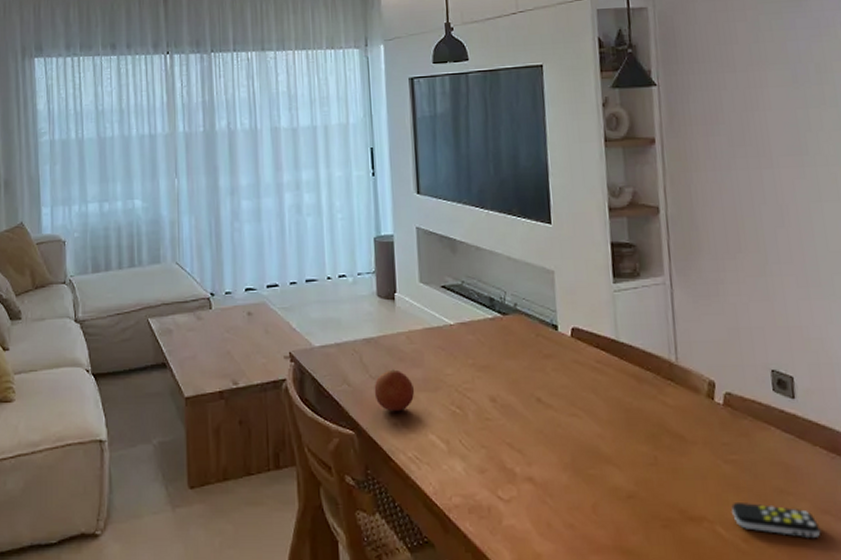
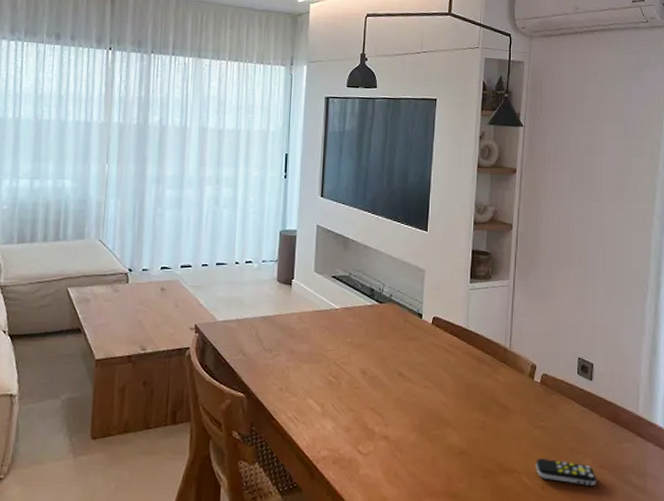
fruit: present [374,369,415,412] -> none [265,343,300,379]

